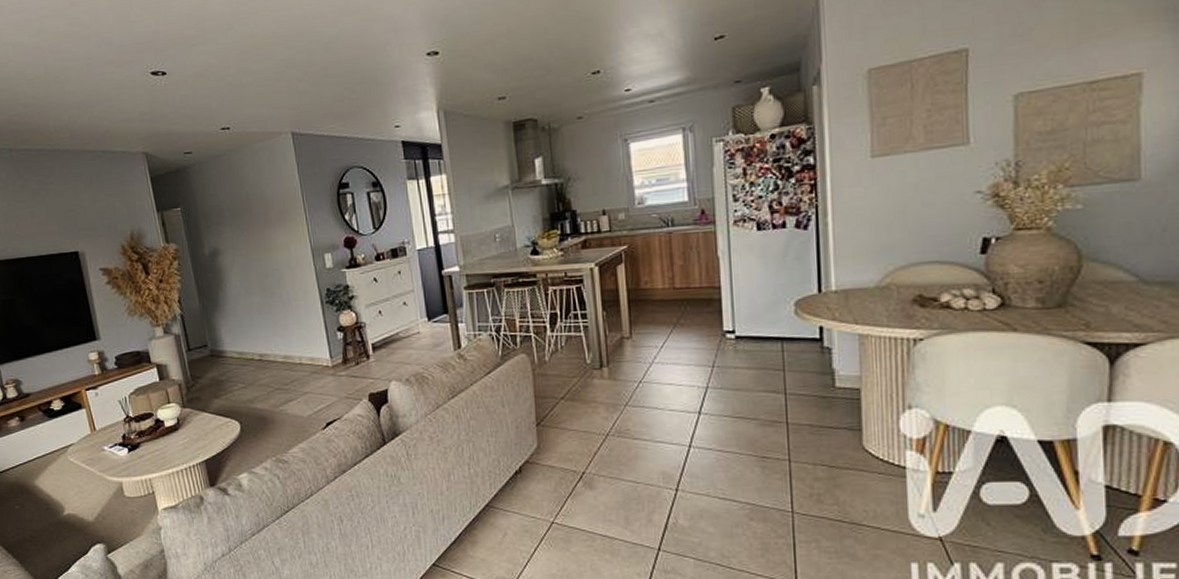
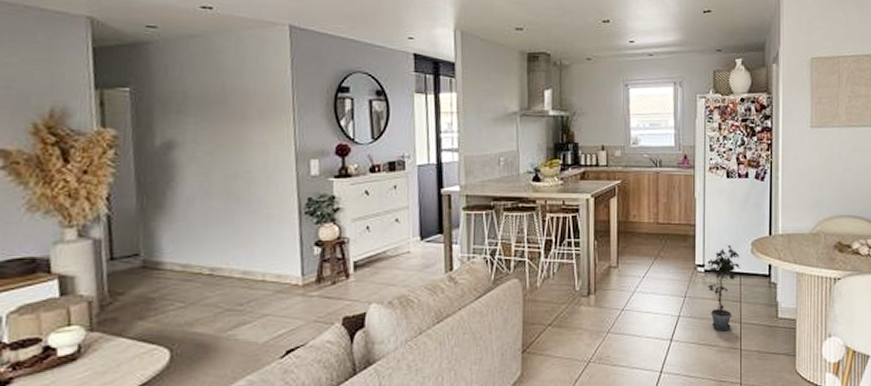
potted plant: none [735,307,783,403] -> present [705,245,741,331]

